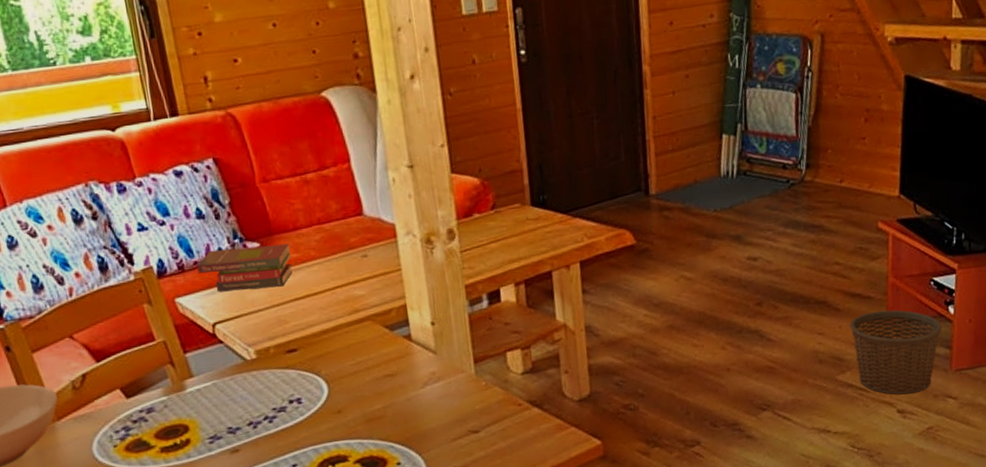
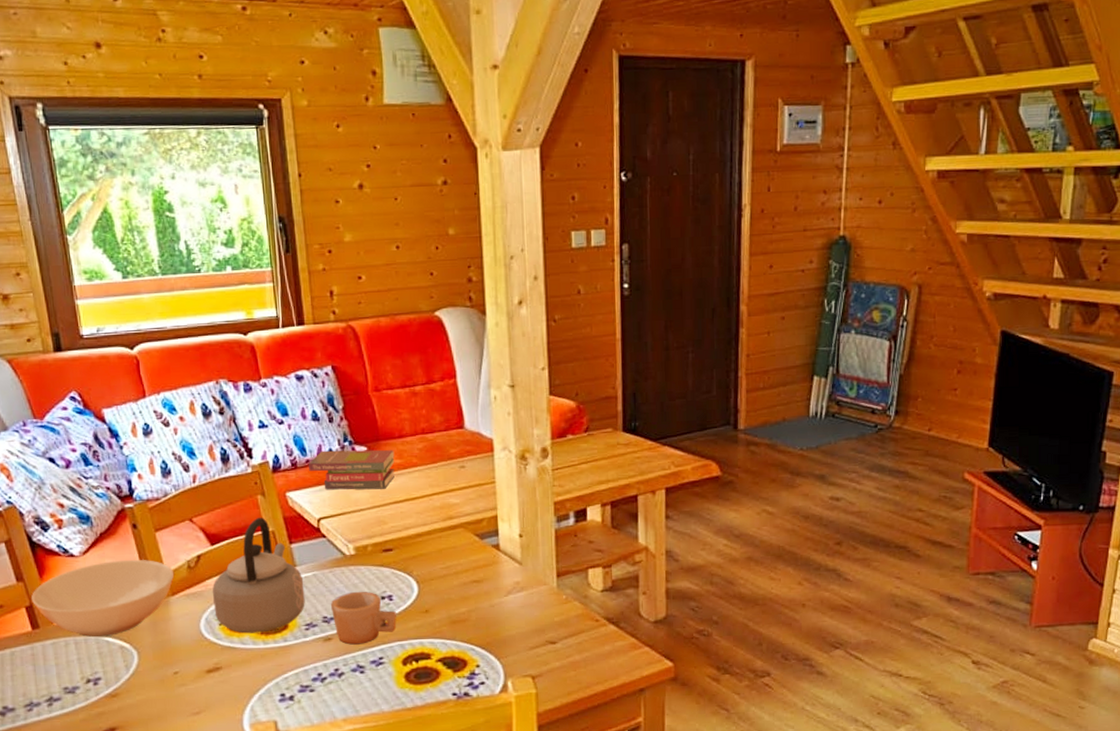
teapot: none [102,327,207,454] -> present [212,517,305,634]
cup: none [234,396,309,455] -> present [330,591,397,645]
basket: present [849,310,943,395] -> none [928,560,1024,646]

